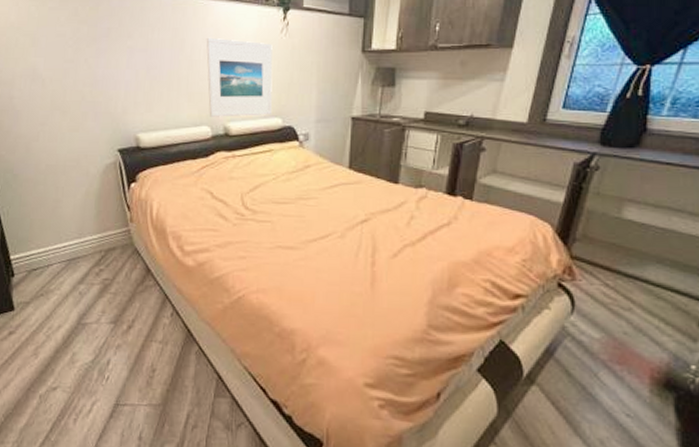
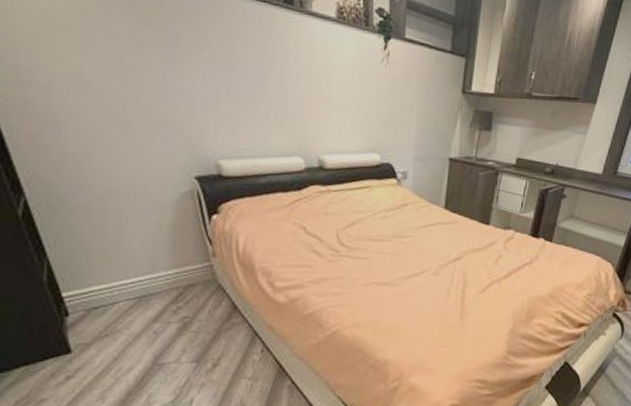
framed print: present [206,37,273,117] -> none [298,58,372,151]

